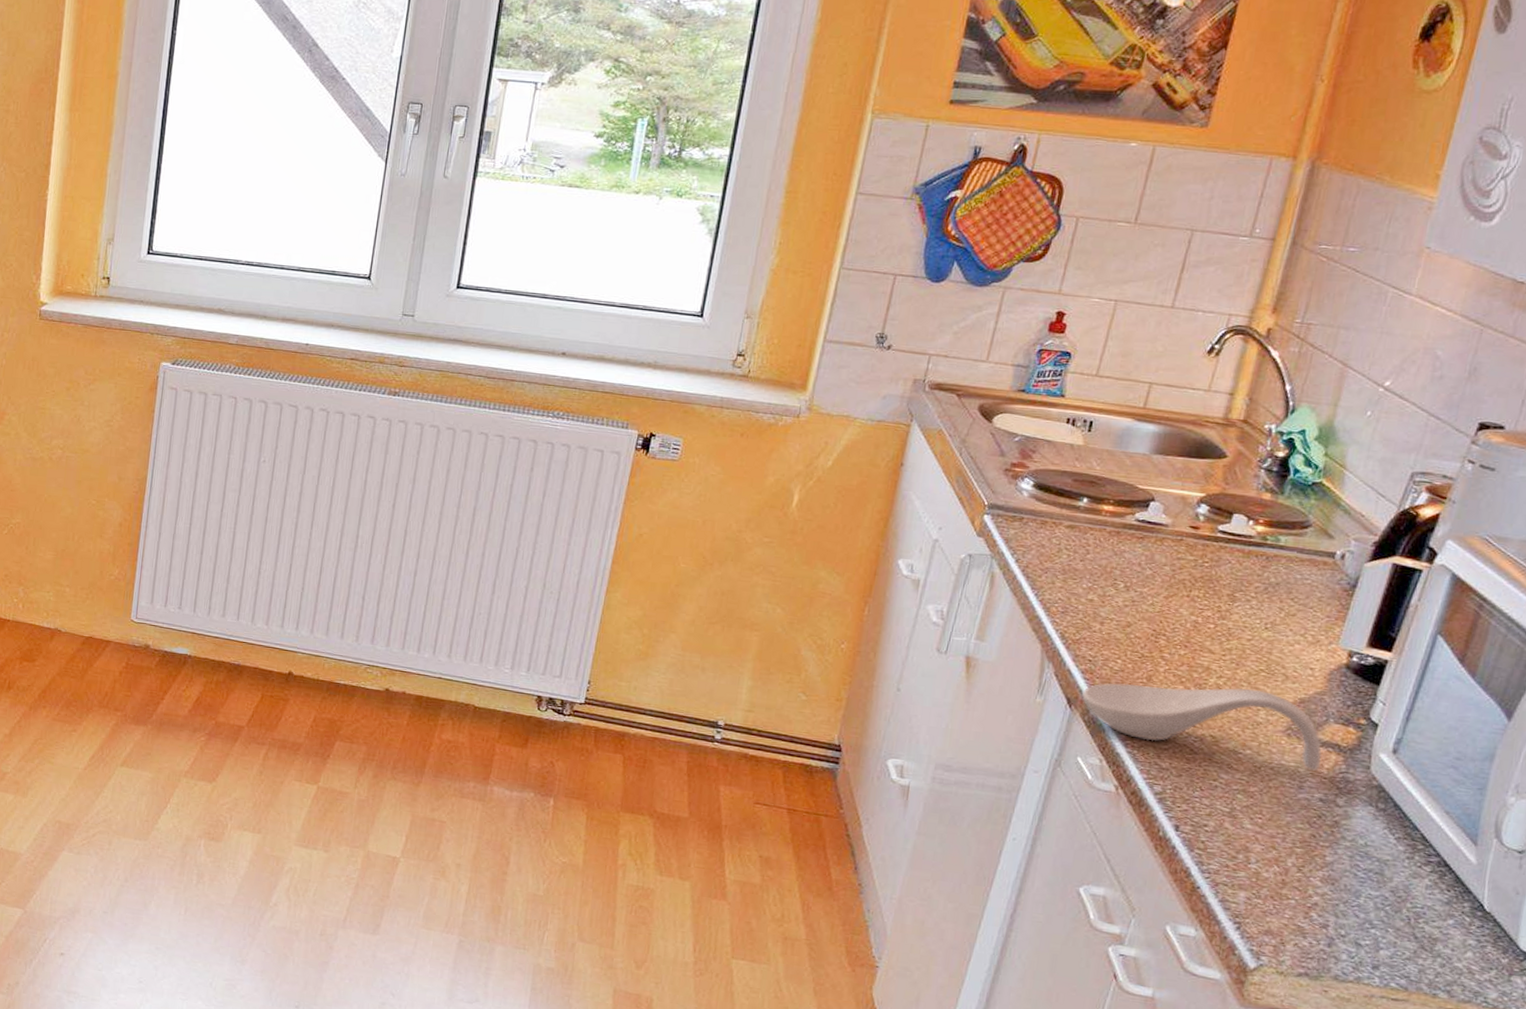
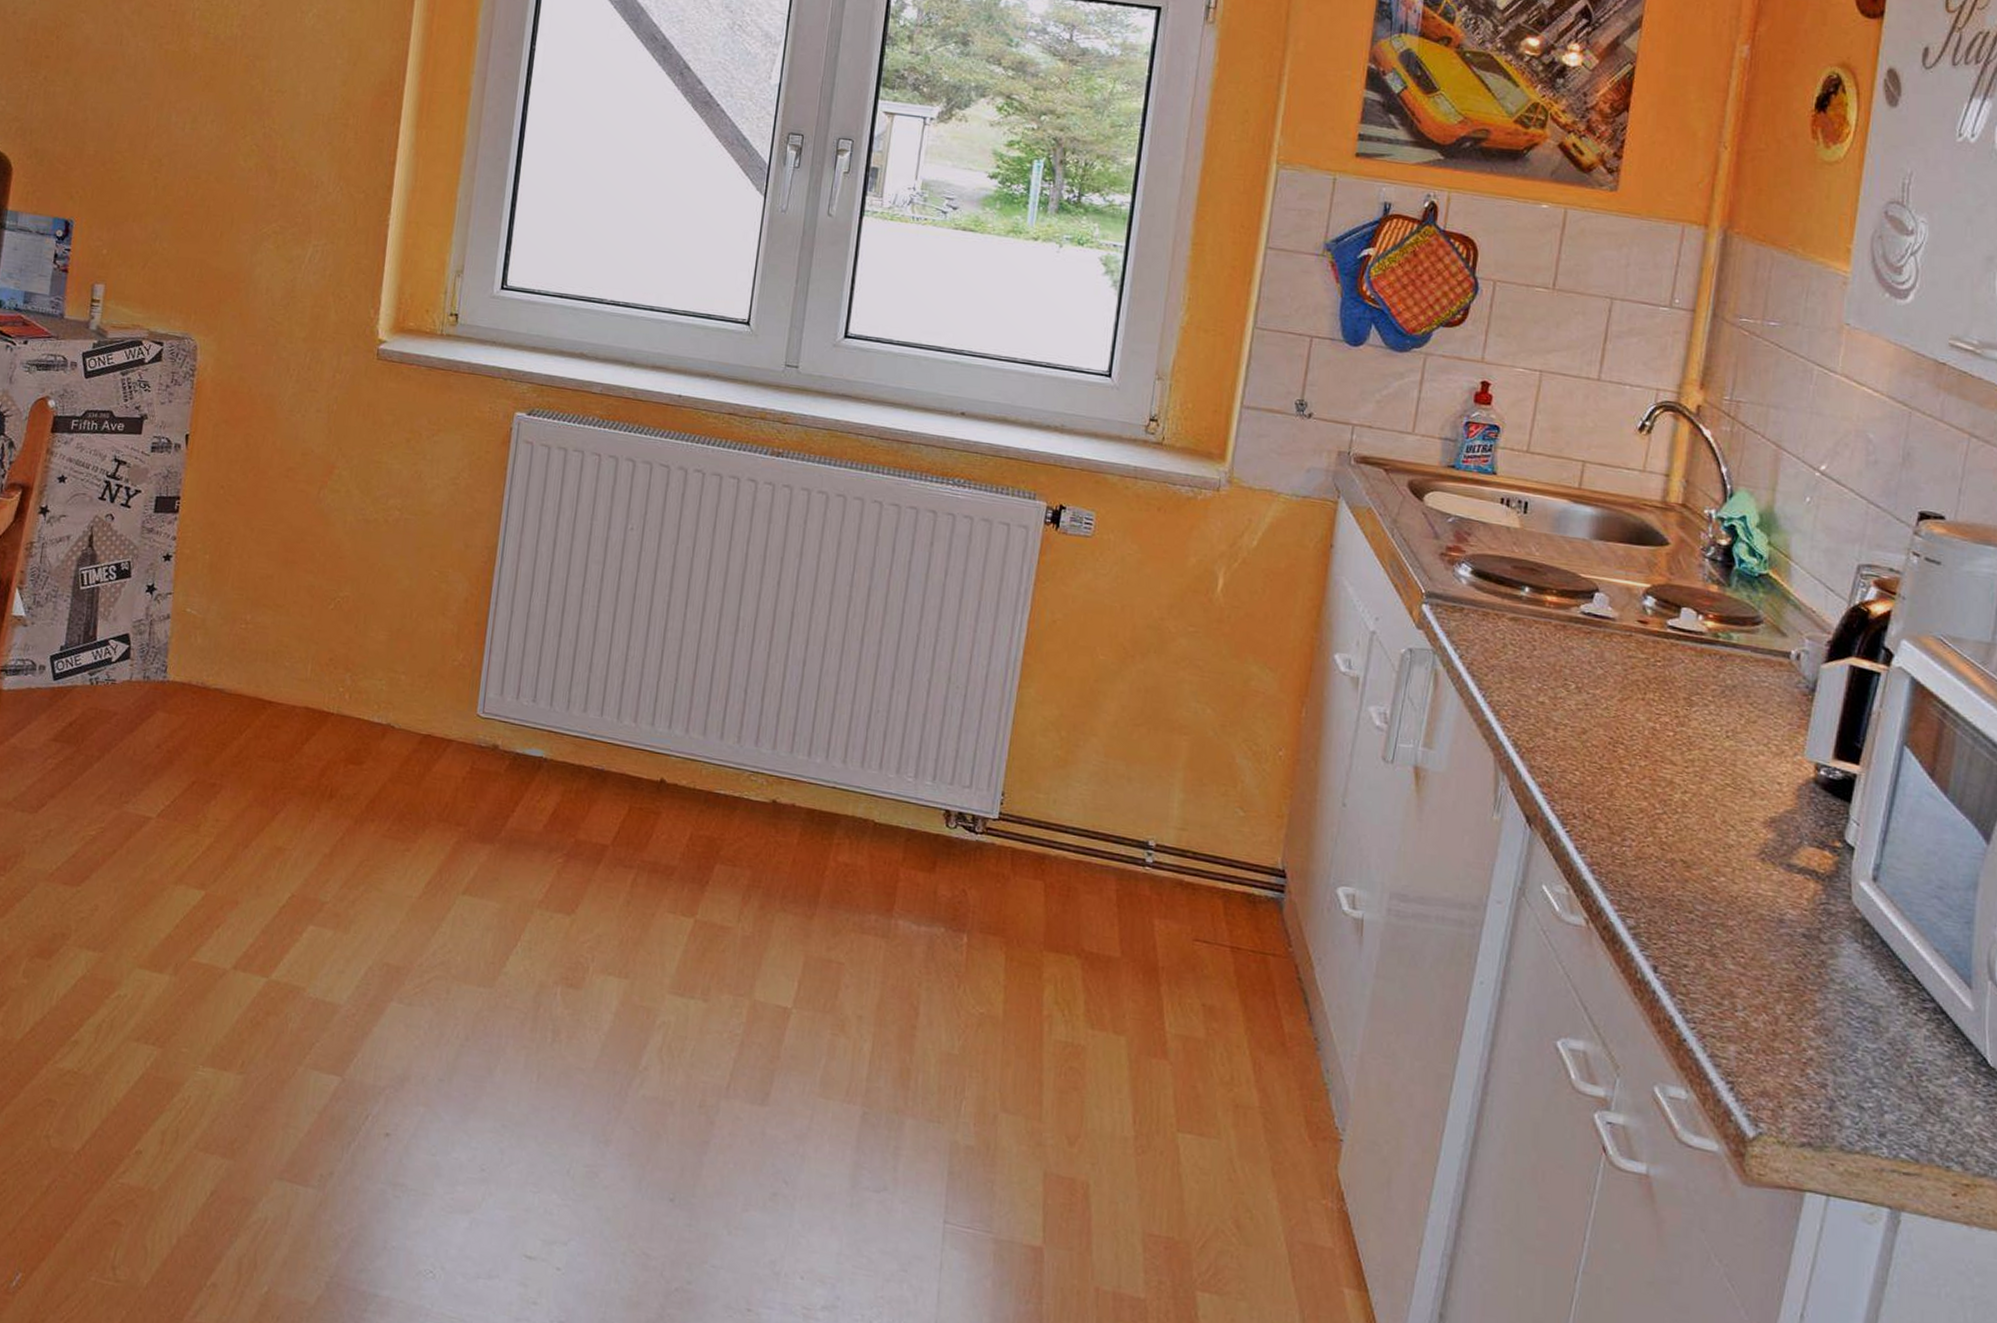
spoon rest: present [1082,682,1322,771] -> none [1541,798,1800,902]

